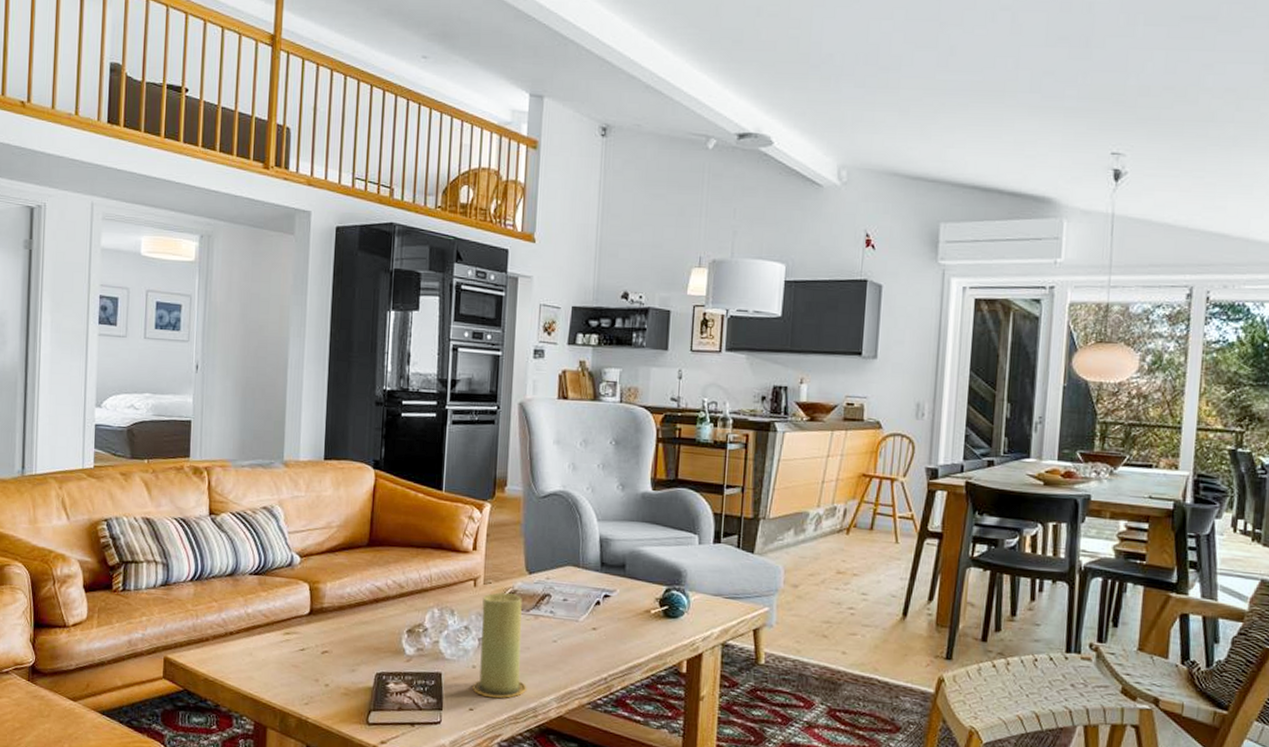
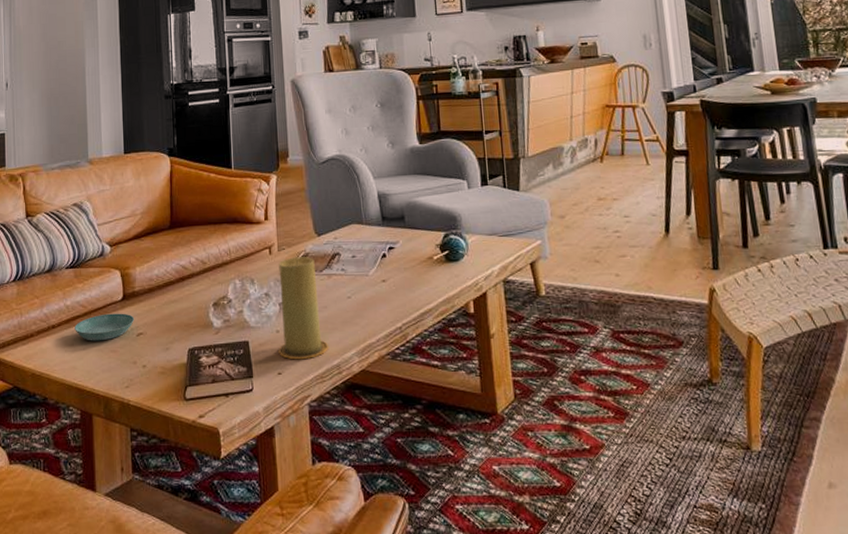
saucer: none [254,626,321,654] -> present [74,313,135,341]

